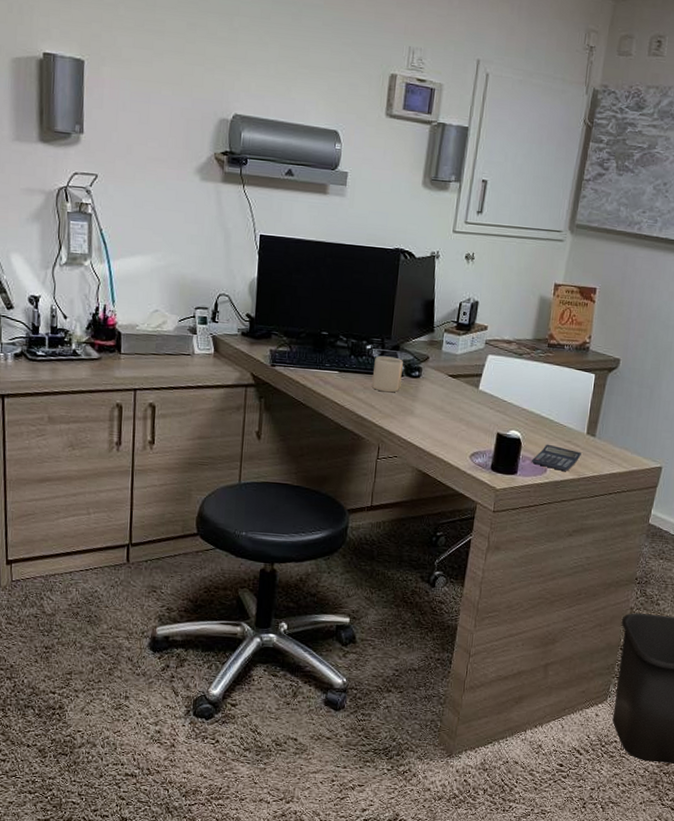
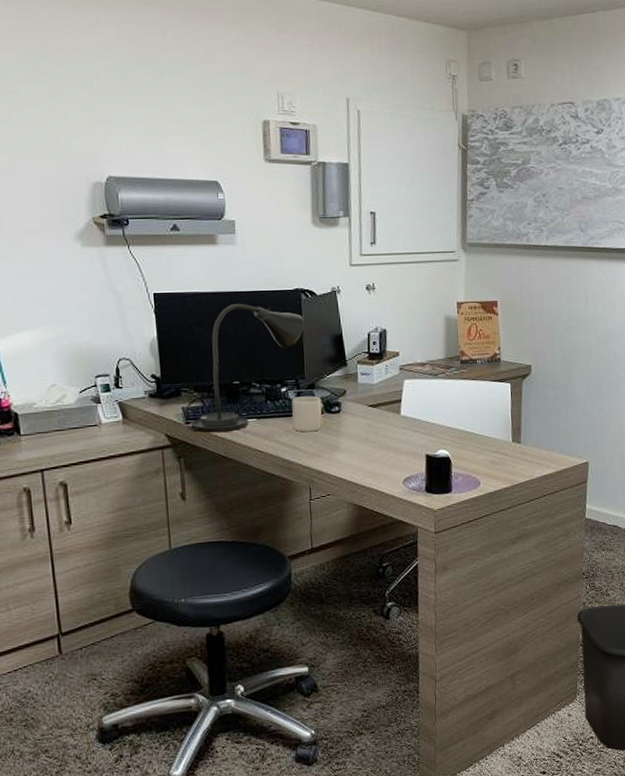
desk lamp: none [273,256,399,380] -> present [188,304,304,433]
calculator: present [531,444,581,471] -> none [463,457,511,482]

